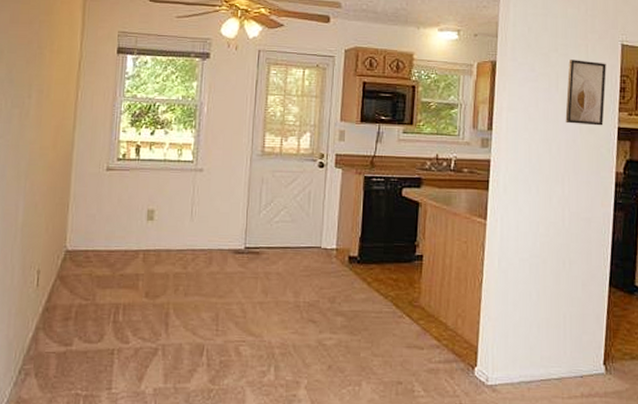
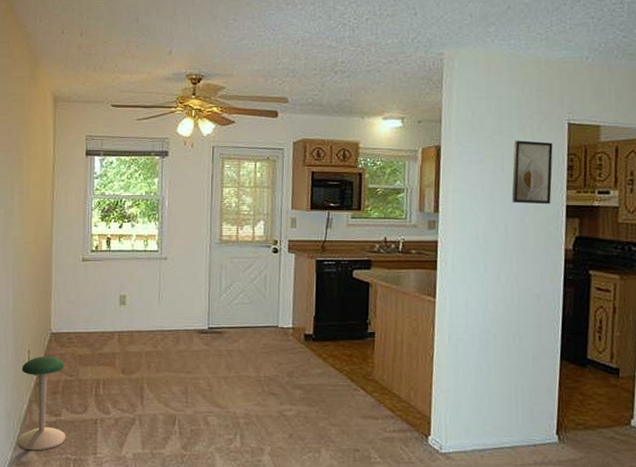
stool: none [18,276,80,386] -> present [17,356,66,451]

